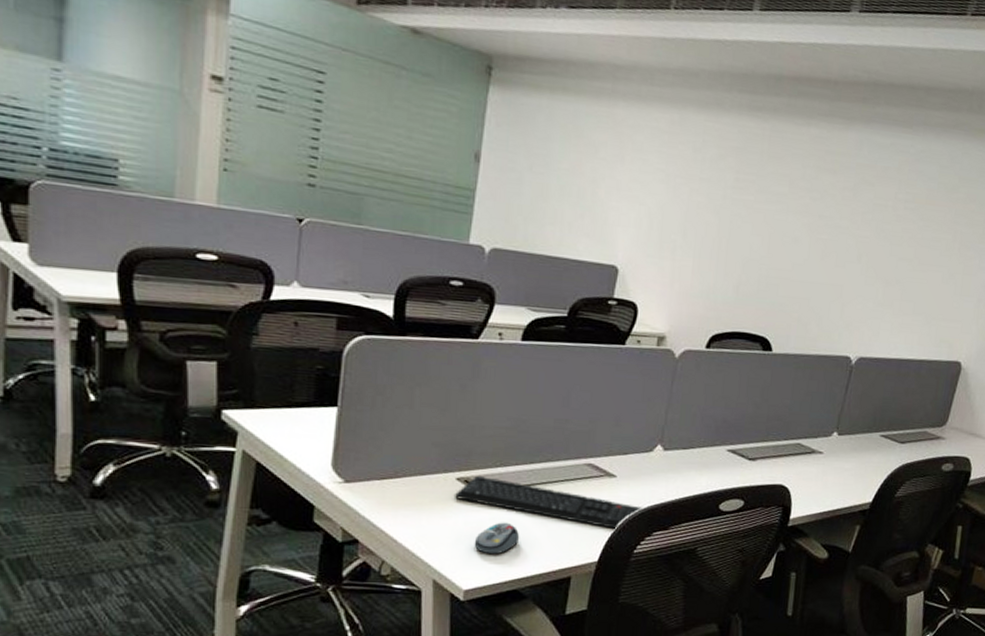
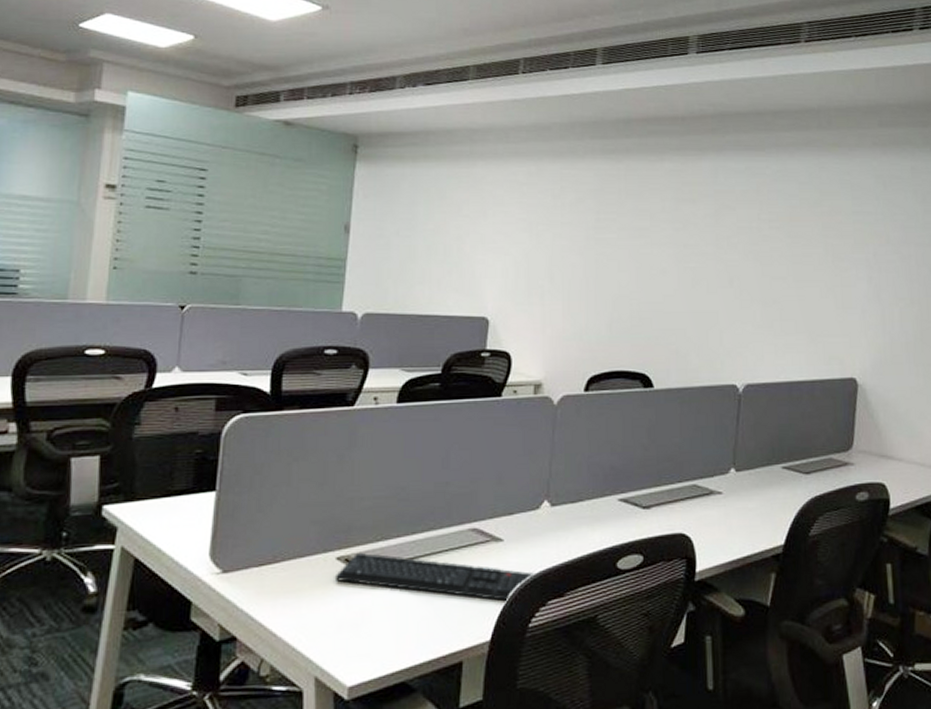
computer mouse: present [474,522,520,555] -> none [357,603,405,643]

